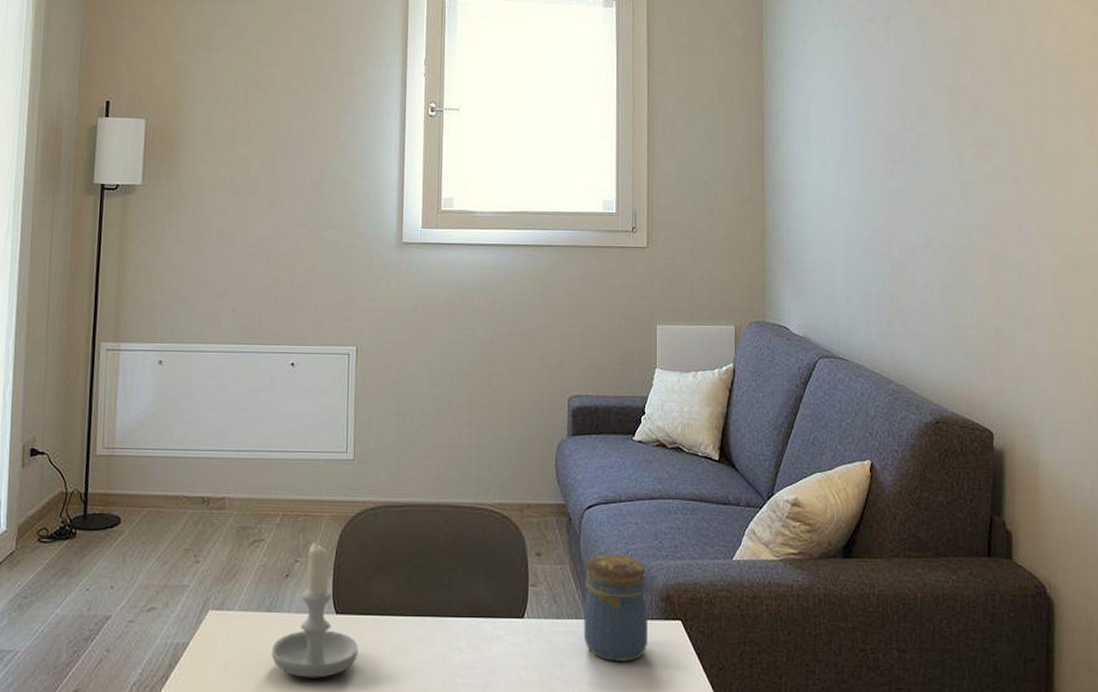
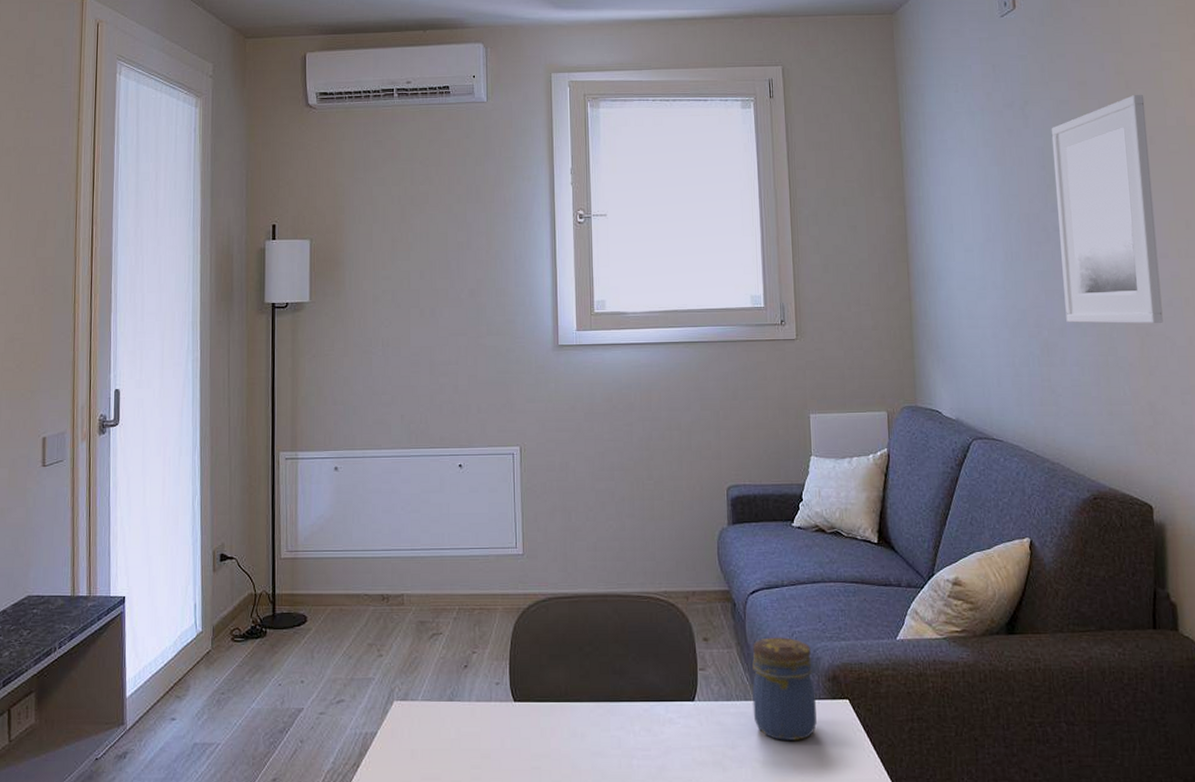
candle: present [271,541,358,678] -> none [454,633,537,763]
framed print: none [912,16,1012,249] -> present [1051,94,1163,324]

